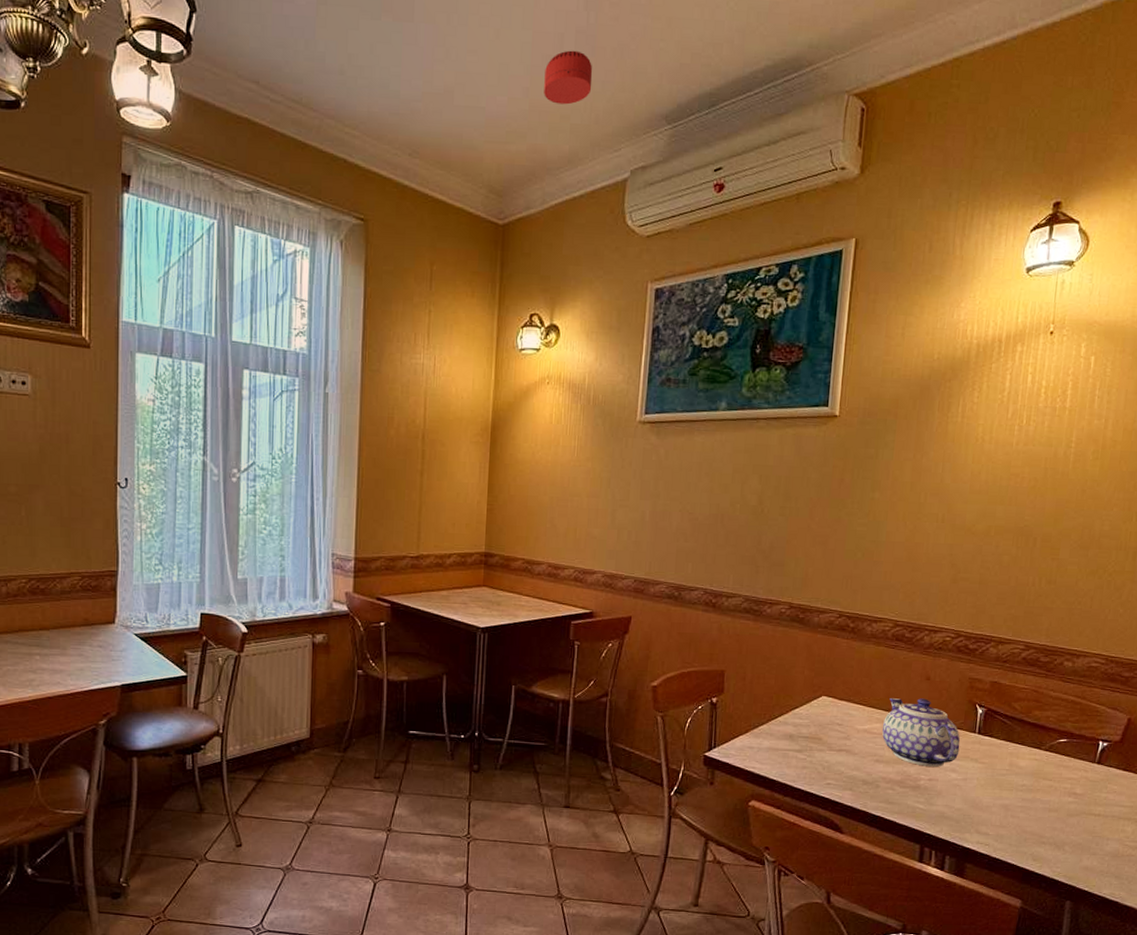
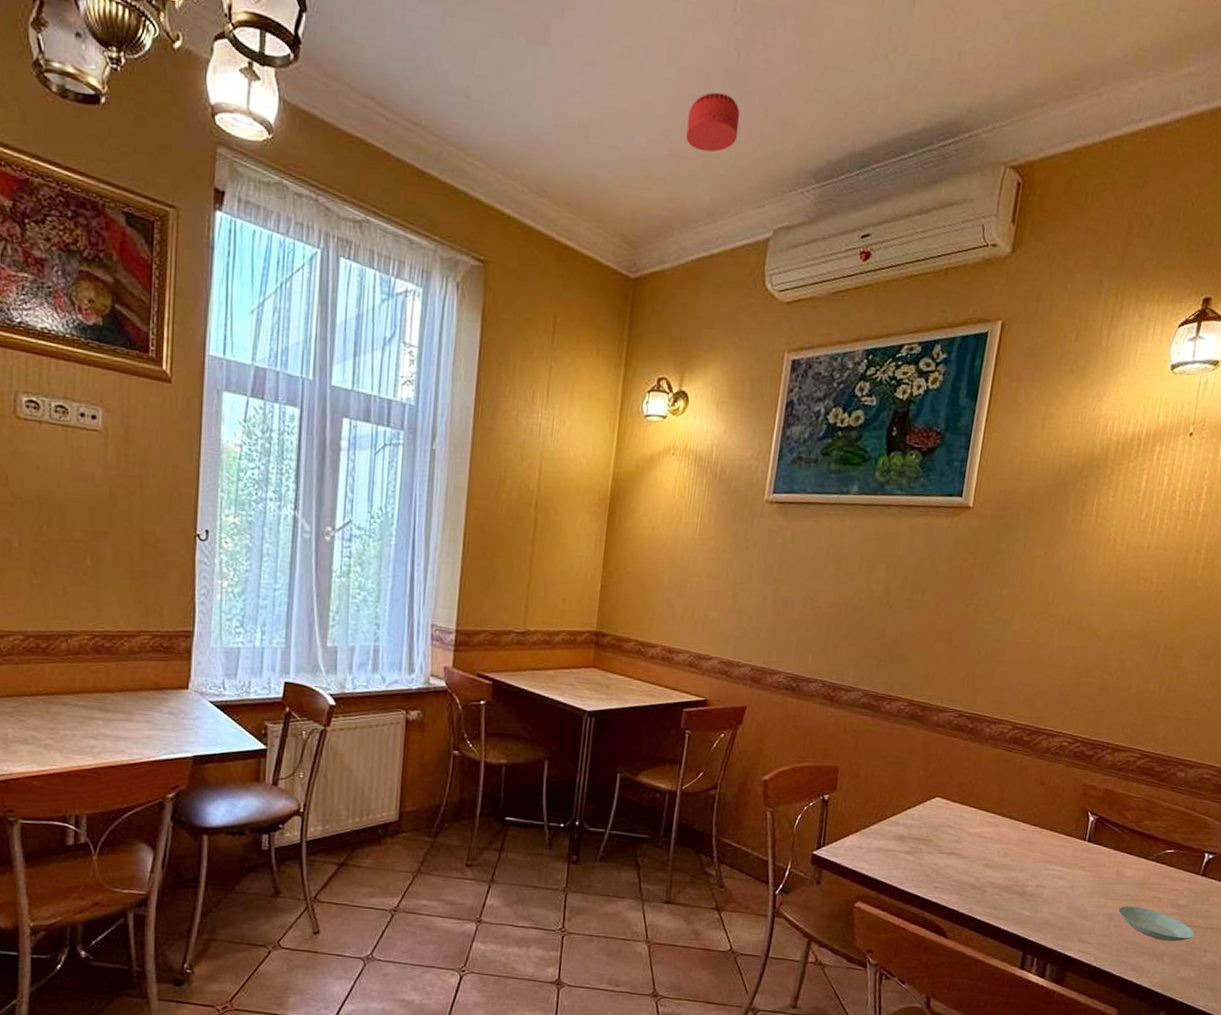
teapot: present [882,698,961,767] -> none [993,802,1070,874]
saucer: none [1014,796,1095,831] -> present [1118,906,1195,942]

